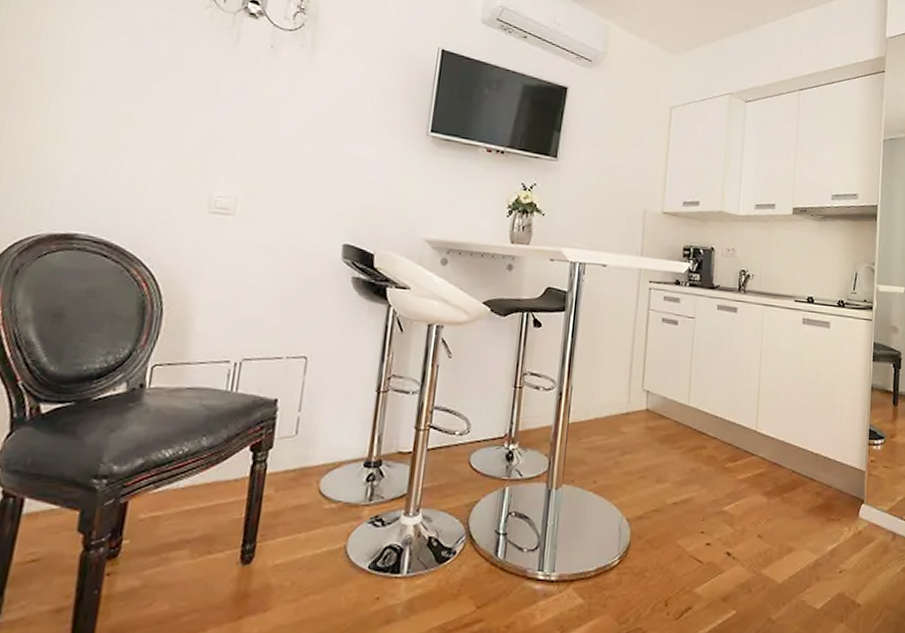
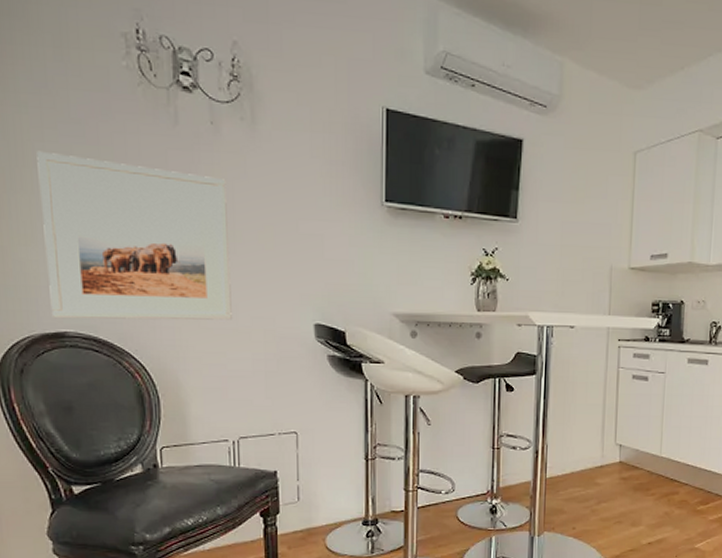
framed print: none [65,56,276,235] -> present [37,151,232,320]

